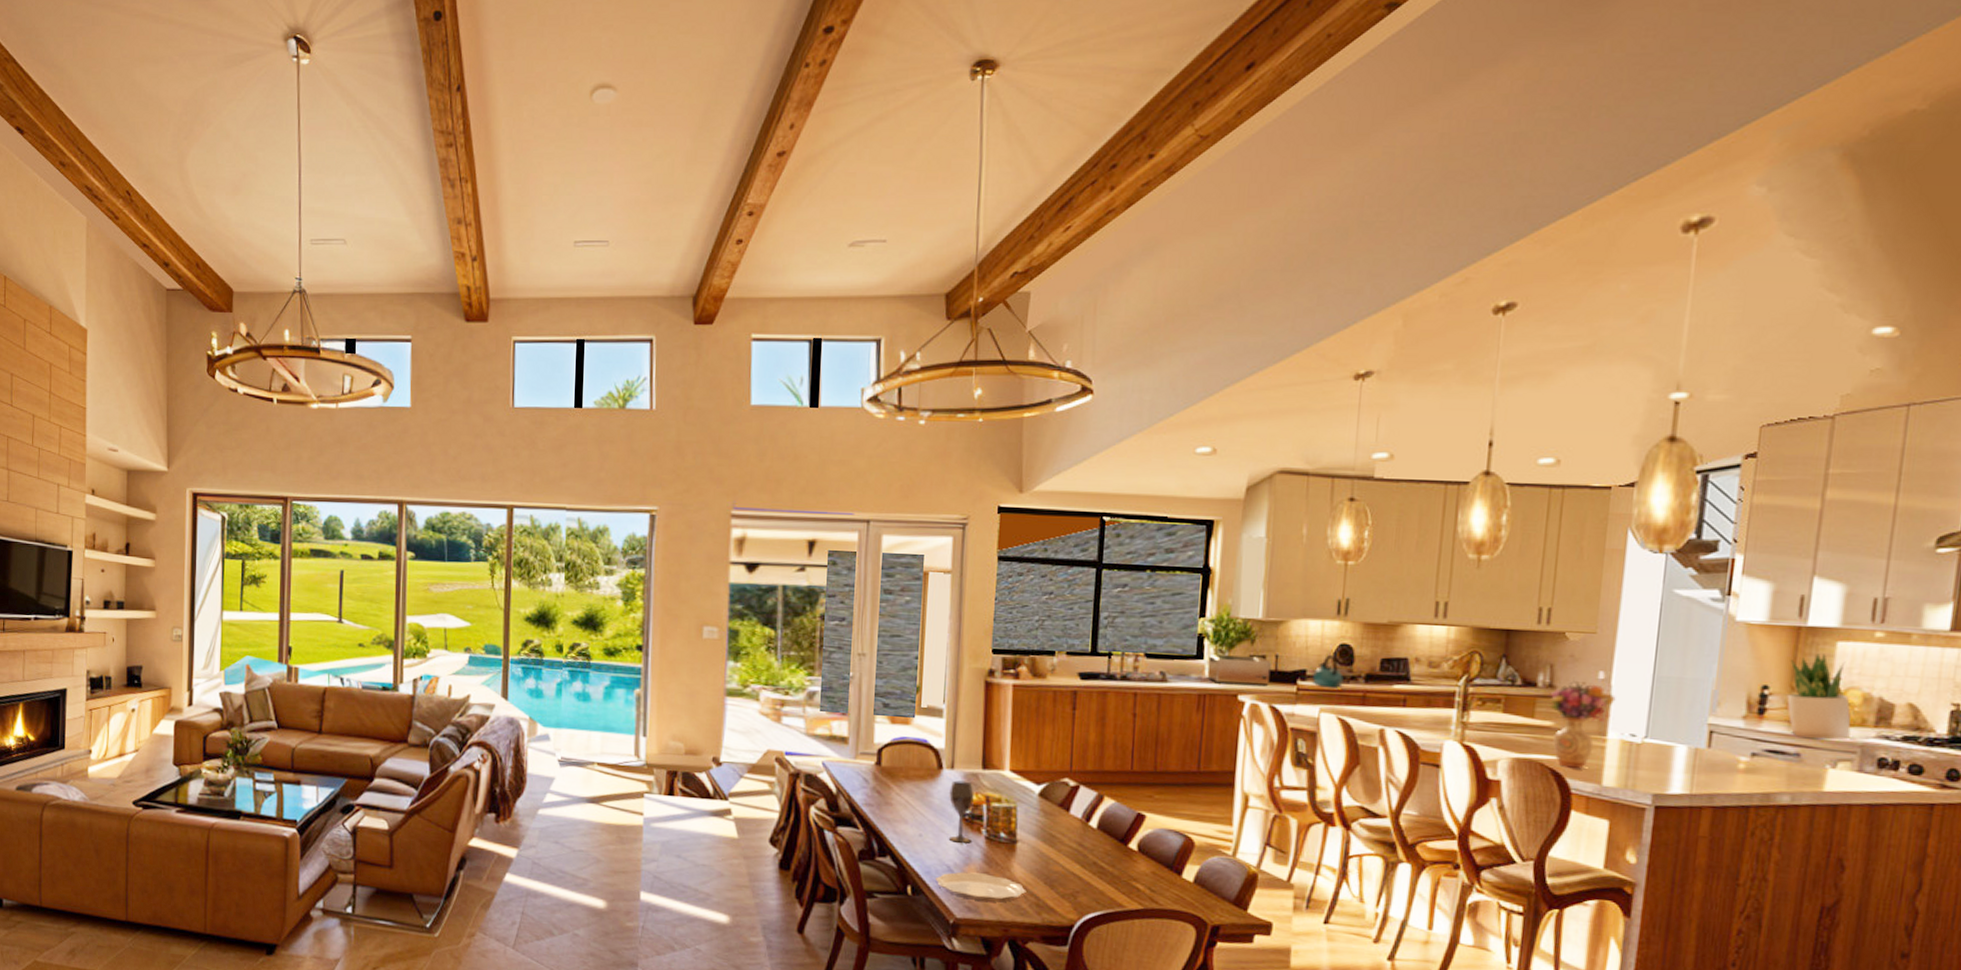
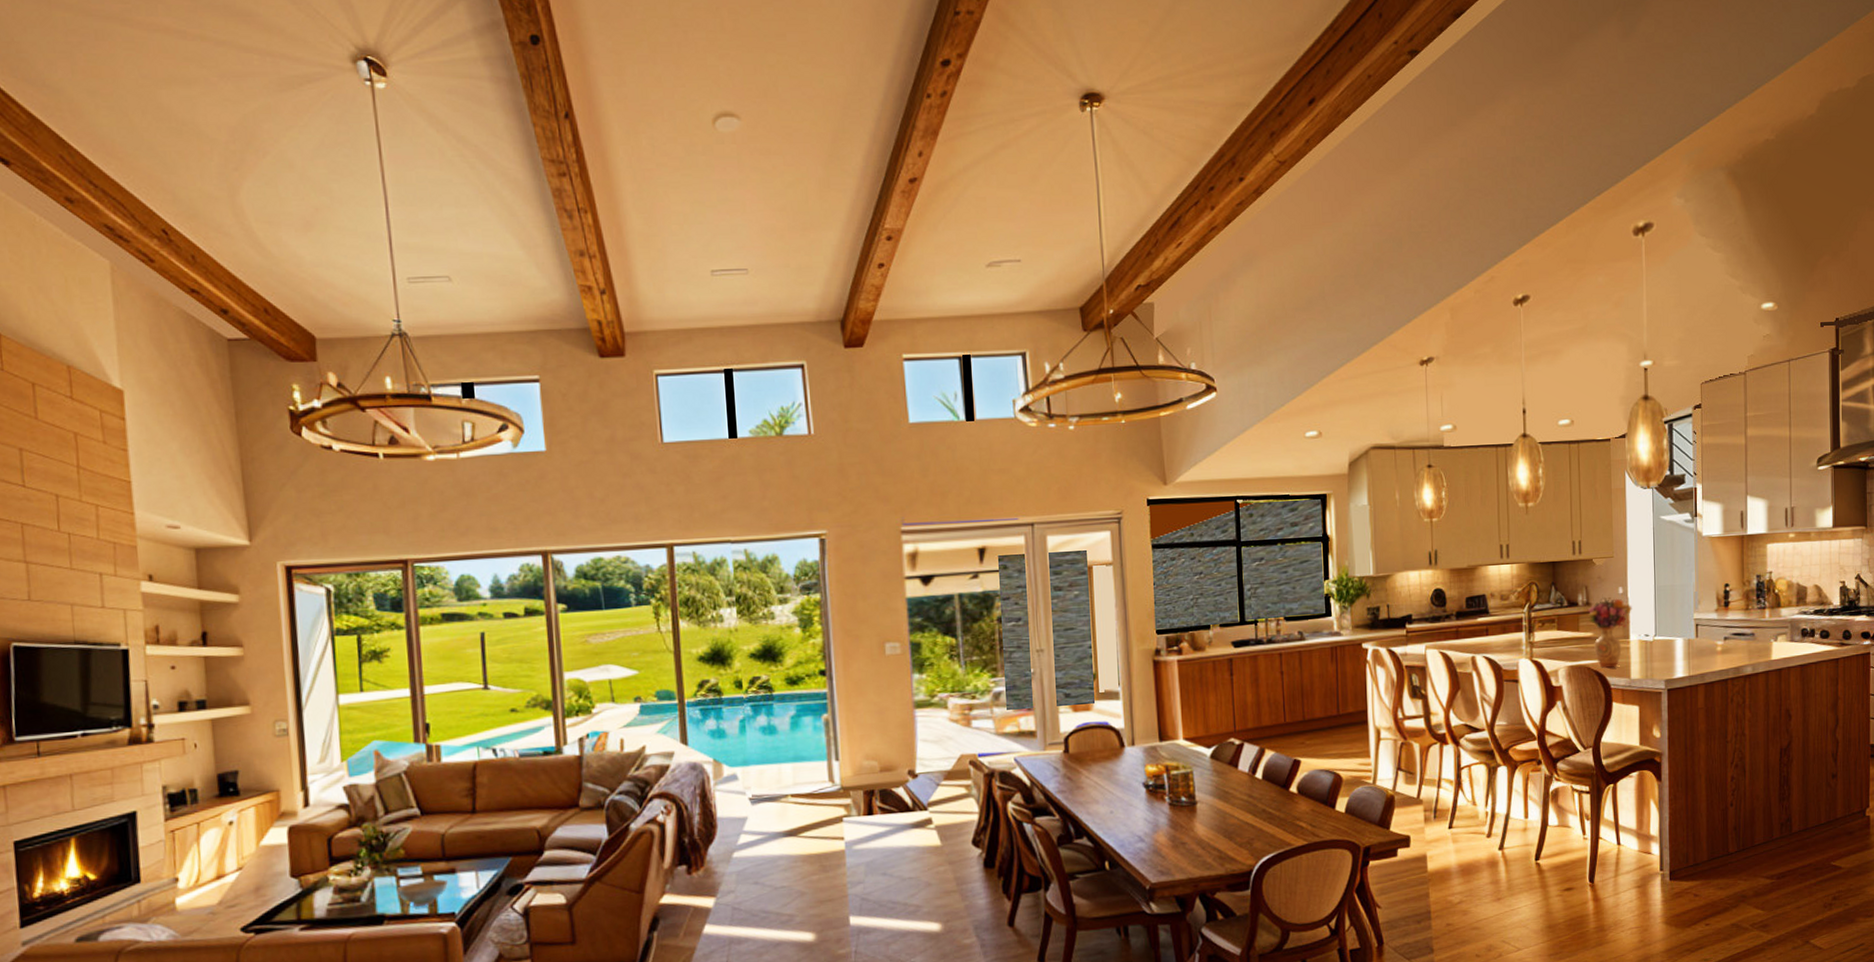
decorative bowl: none [253,786,295,810] -> present [397,878,449,907]
plate: present [935,871,1027,902] -> none [1129,837,1210,864]
wine glass: present [948,780,974,843] -> none [1132,755,1158,813]
toaster: present [1207,654,1271,687] -> none [1335,607,1385,636]
kettle: present [1313,655,1344,690] -> none [1417,600,1440,629]
planter: present [1787,653,1851,740] -> none [1740,554,1783,621]

